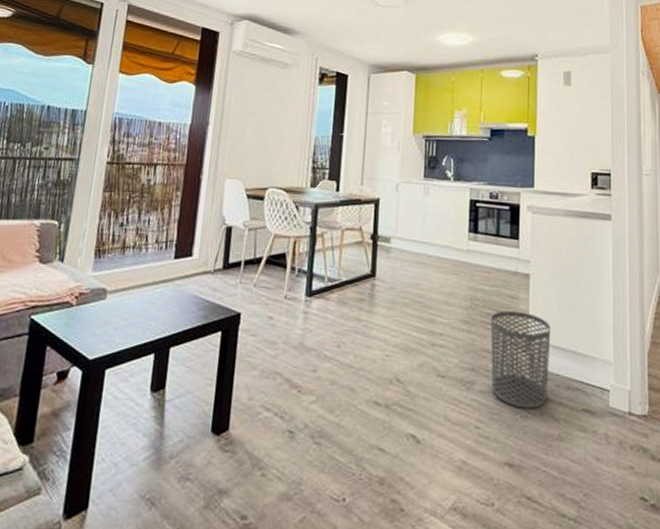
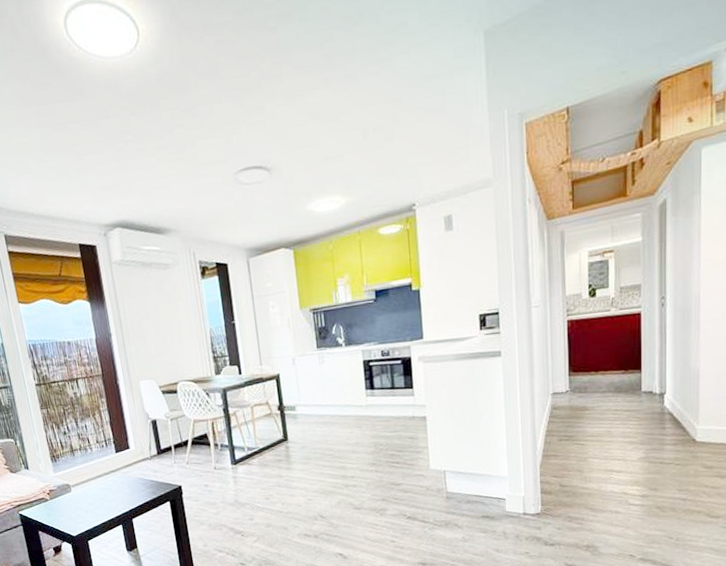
waste bin: present [490,311,551,409] -> none [395,448,451,523]

